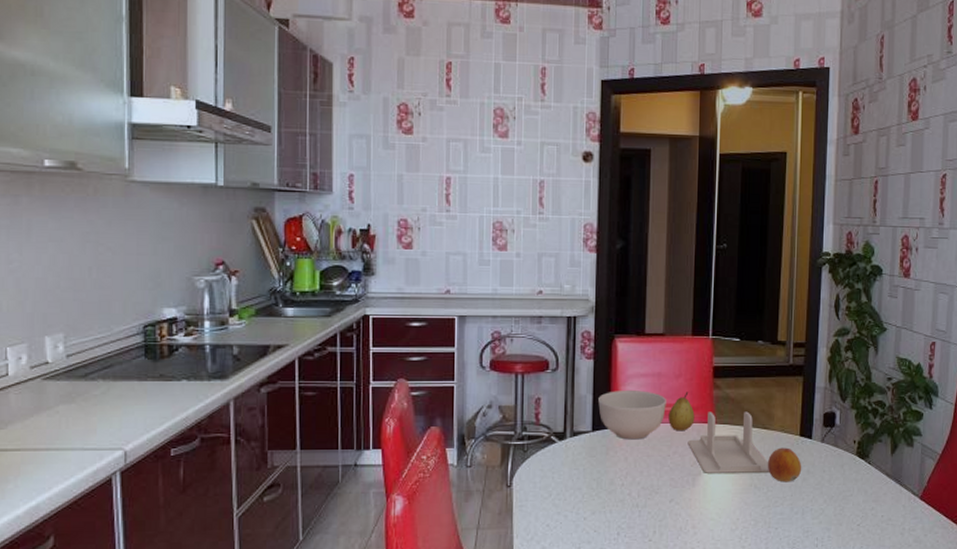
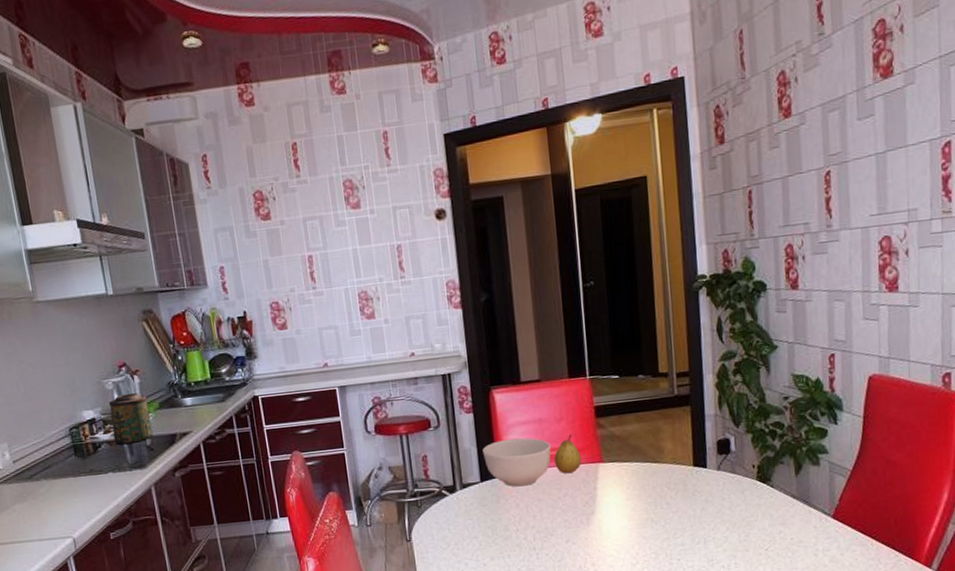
canister: none [195,296,243,351] -> present [108,393,153,446]
napkin holder: present [687,411,769,473] -> none [577,447,665,512]
fruit: present [767,447,802,482] -> none [661,479,700,514]

